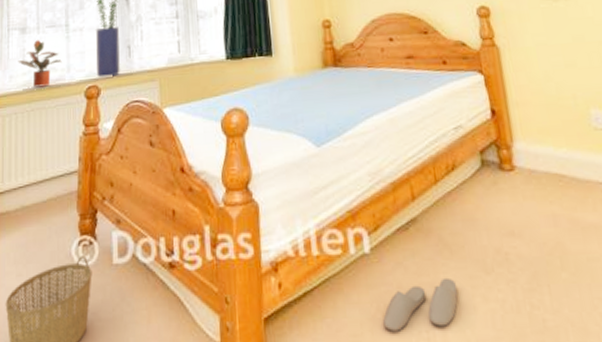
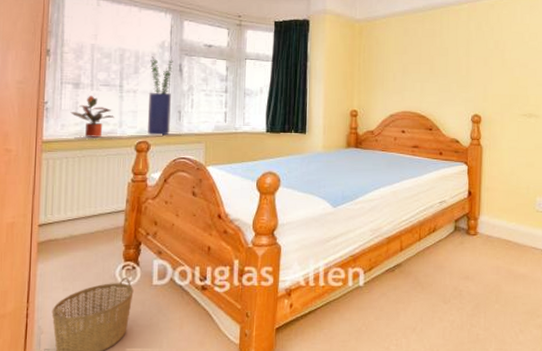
slippers: present [382,277,458,331] -> none [365,305,423,339]

